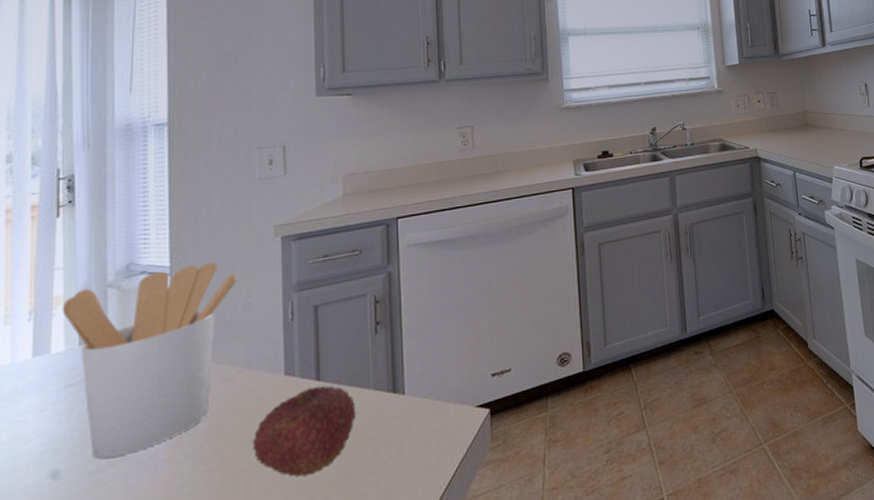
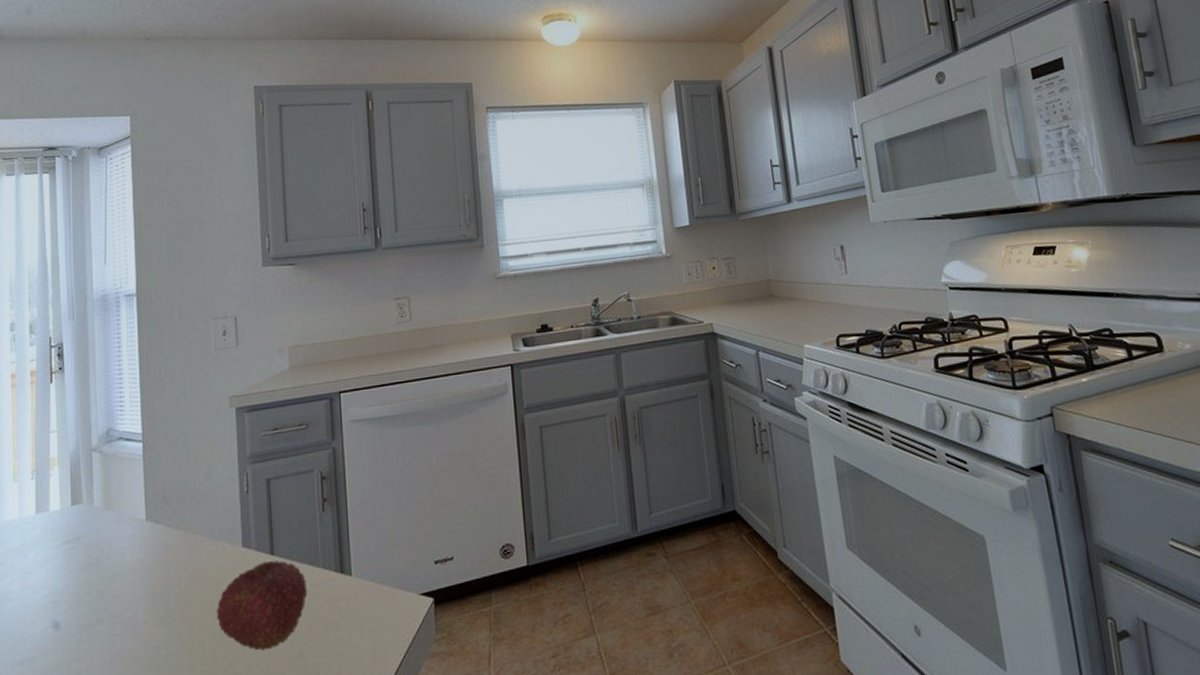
utensil holder: present [61,262,239,459] -> none [57,430,200,615]

